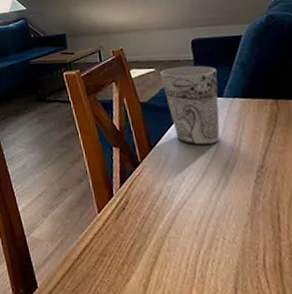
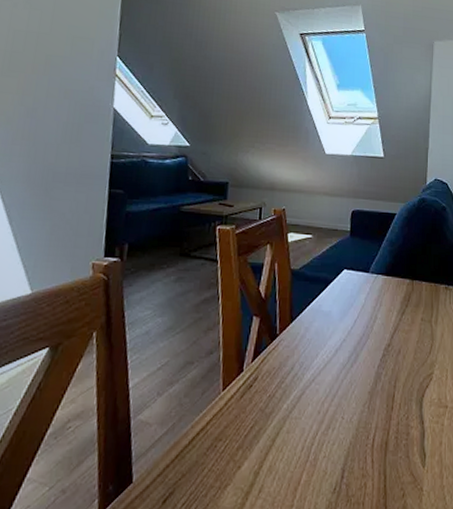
cup: present [160,65,220,145] -> none [316,236,369,319]

